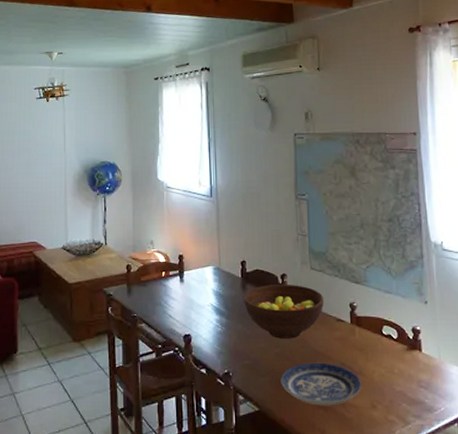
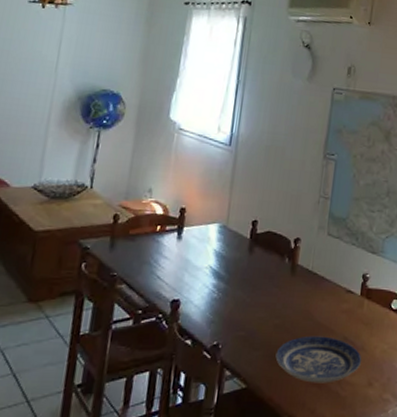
fruit bowl: present [243,284,324,339] -> none [248,248,337,309]

